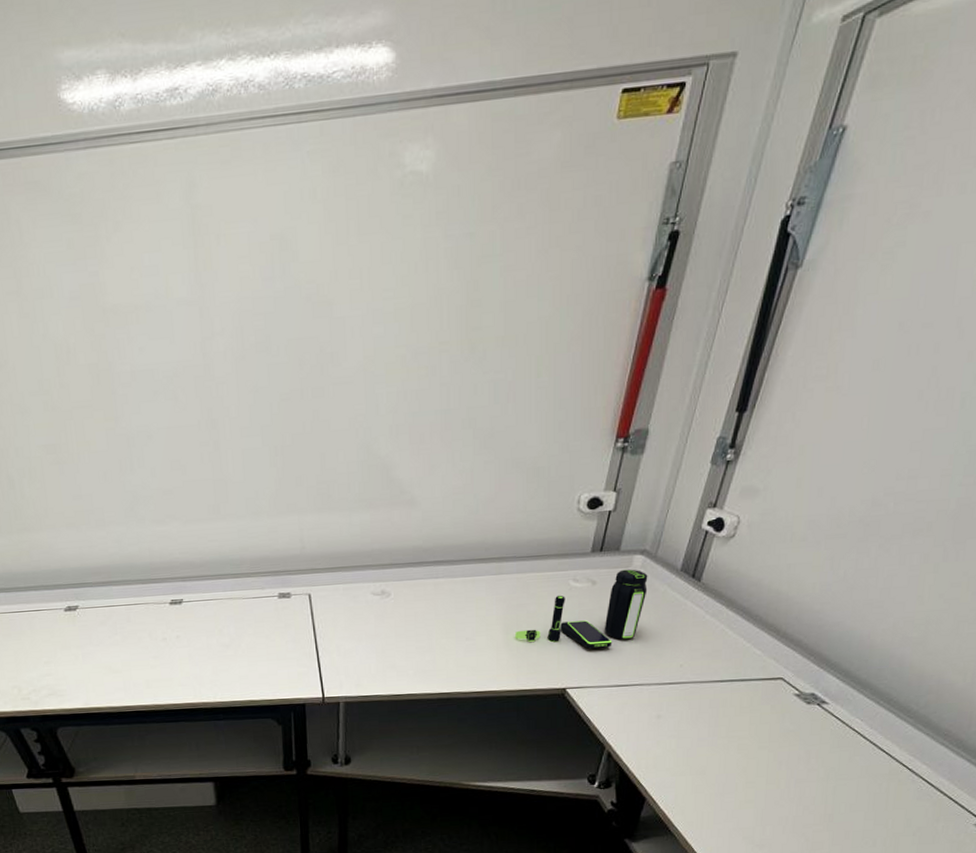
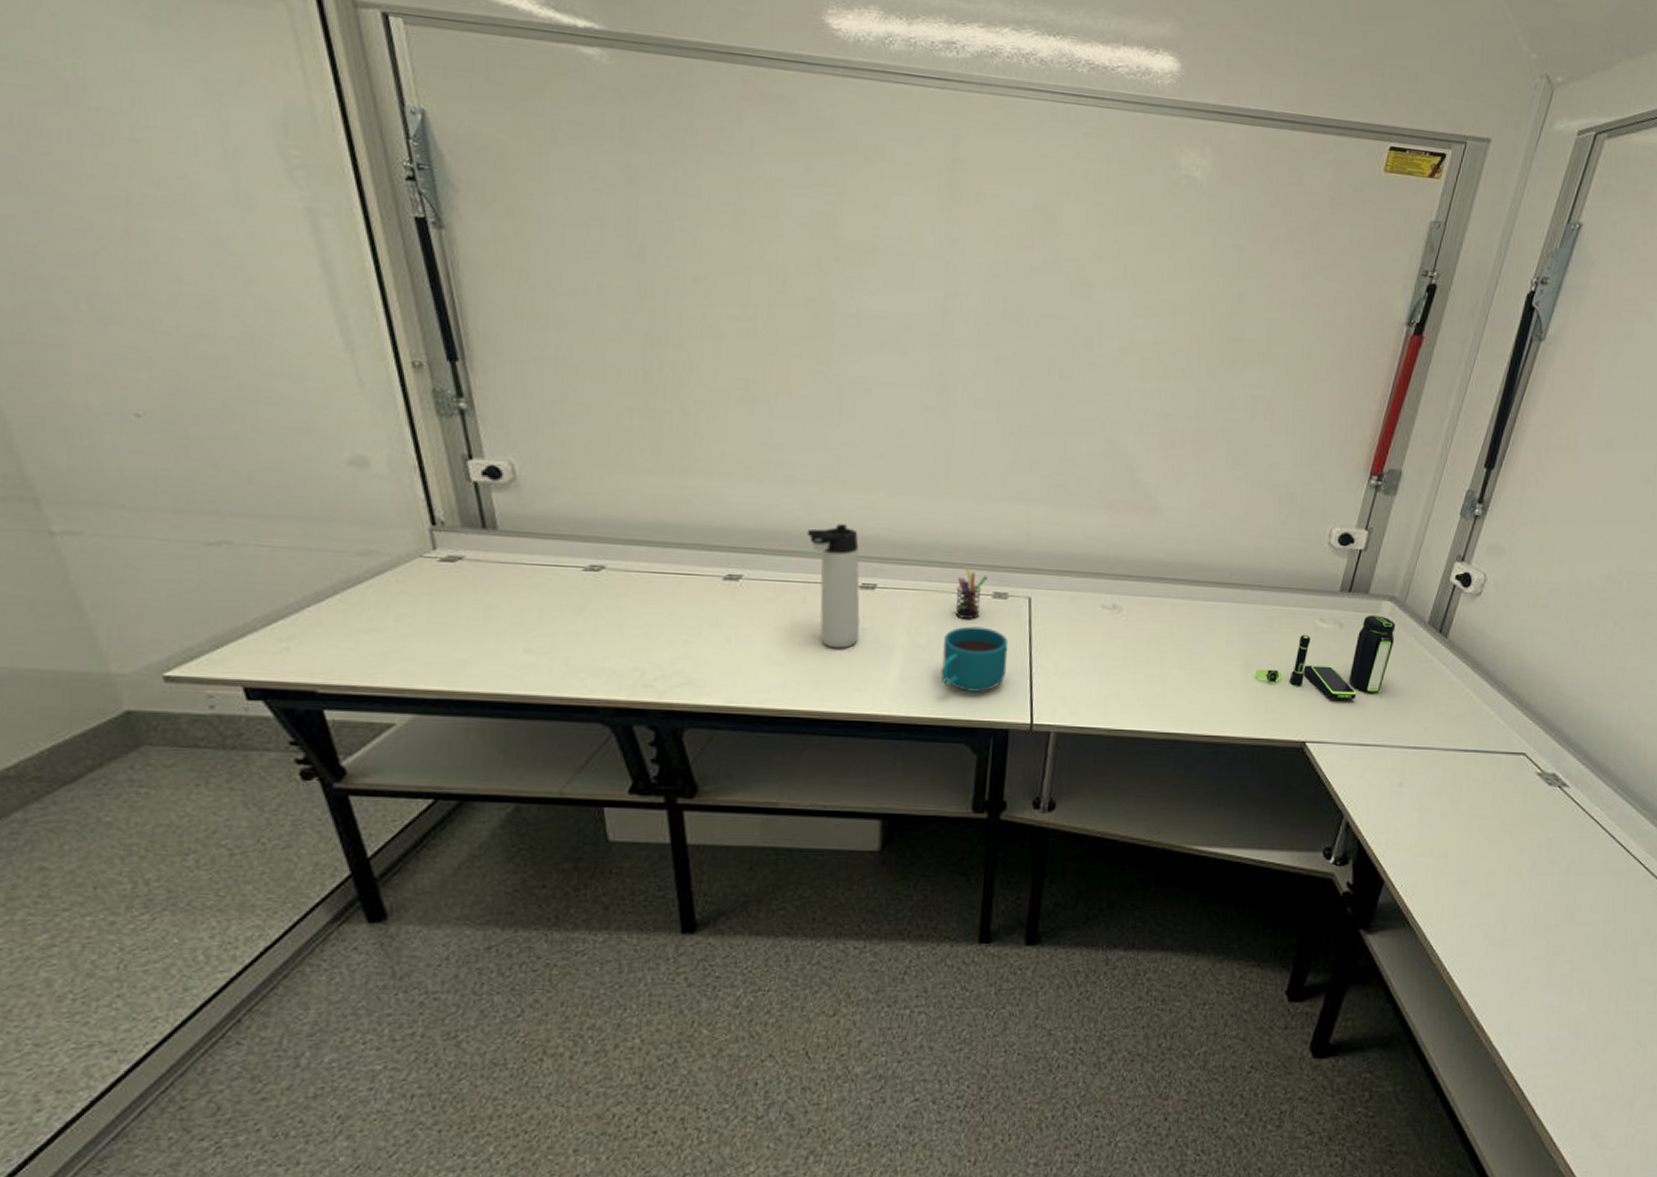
thermos bottle: none [121,553,176,655] -> present [806,524,860,649]
cup: none [243,623,298,677] -> present [940,626,1009,692]
pen holder: none [247,576,273,618] -> present [955,568,988,619]

